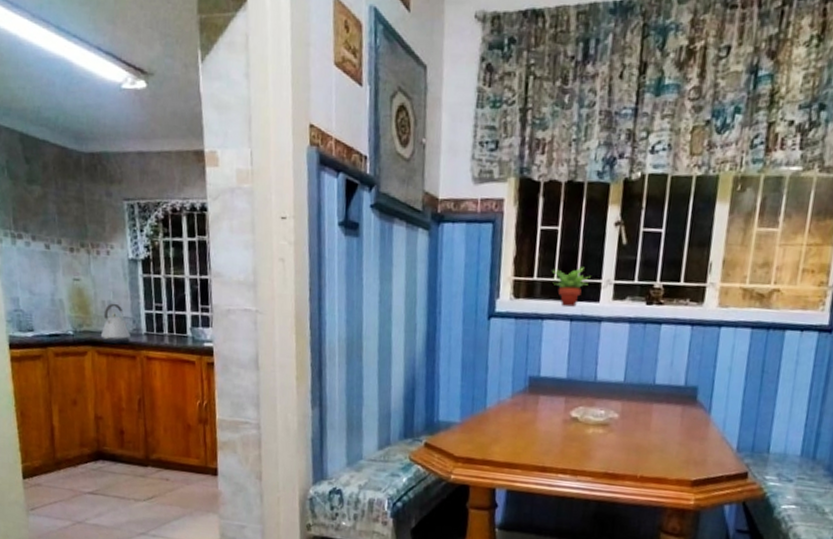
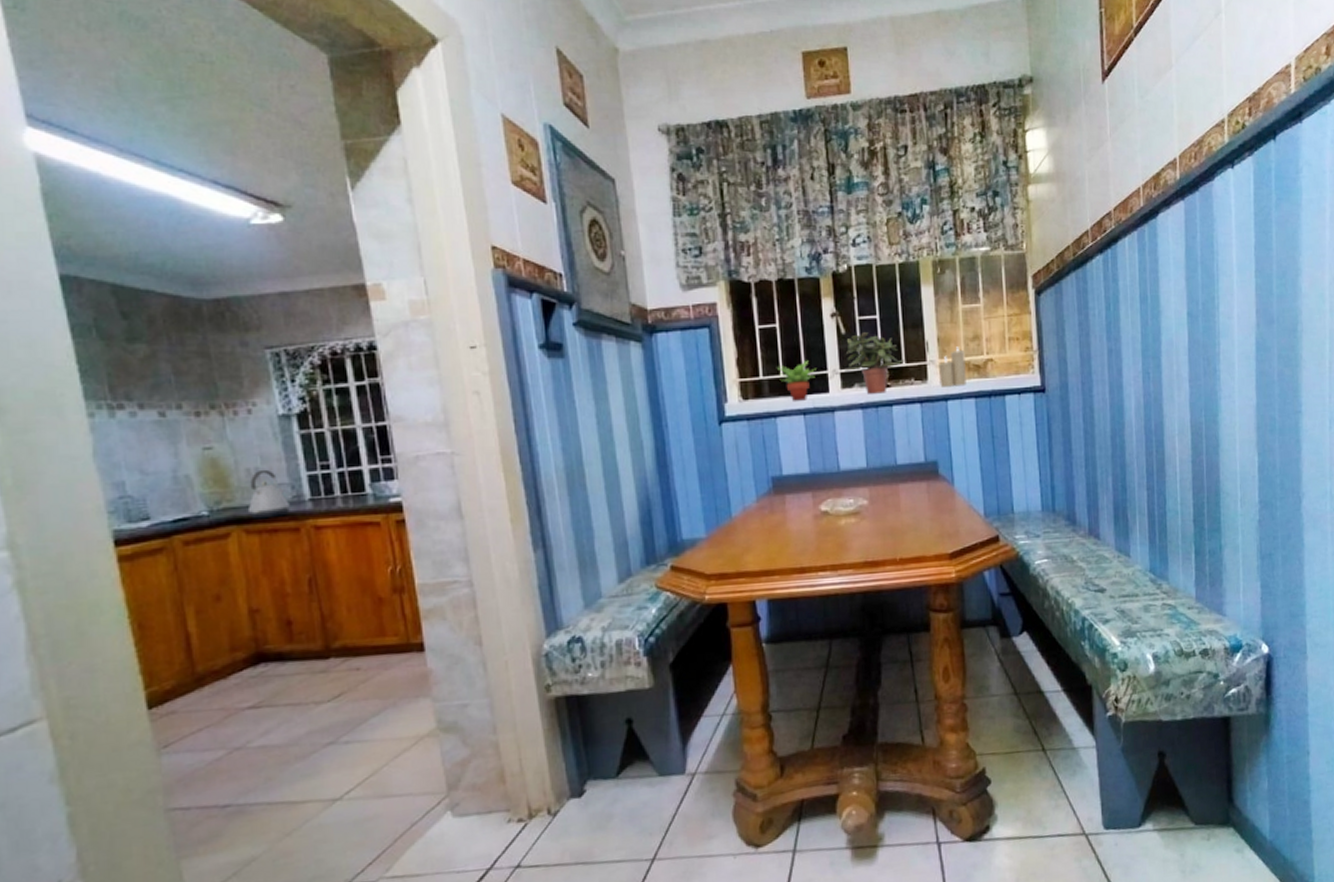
potted plant: none [619,245,683,311] -> present [844,332,905,395]
candle: none [716,271,750,315] -> present [939,346,966,387]

